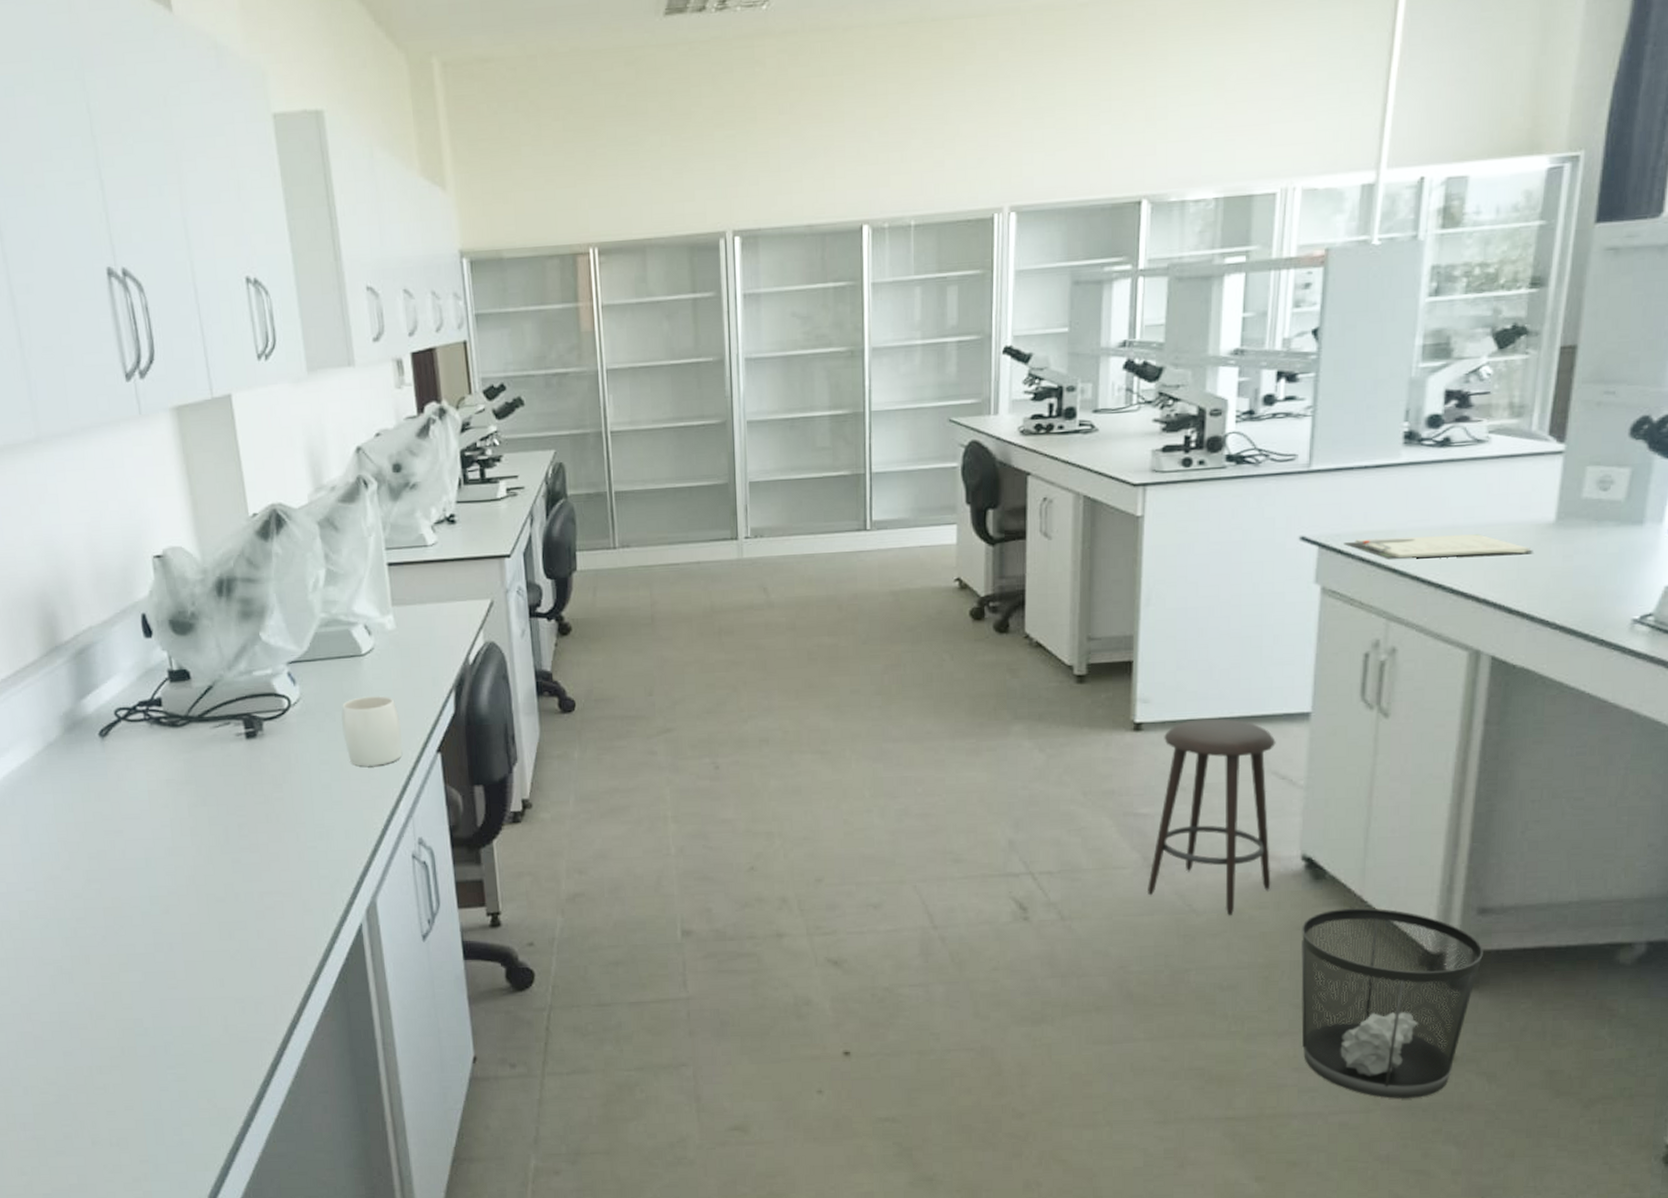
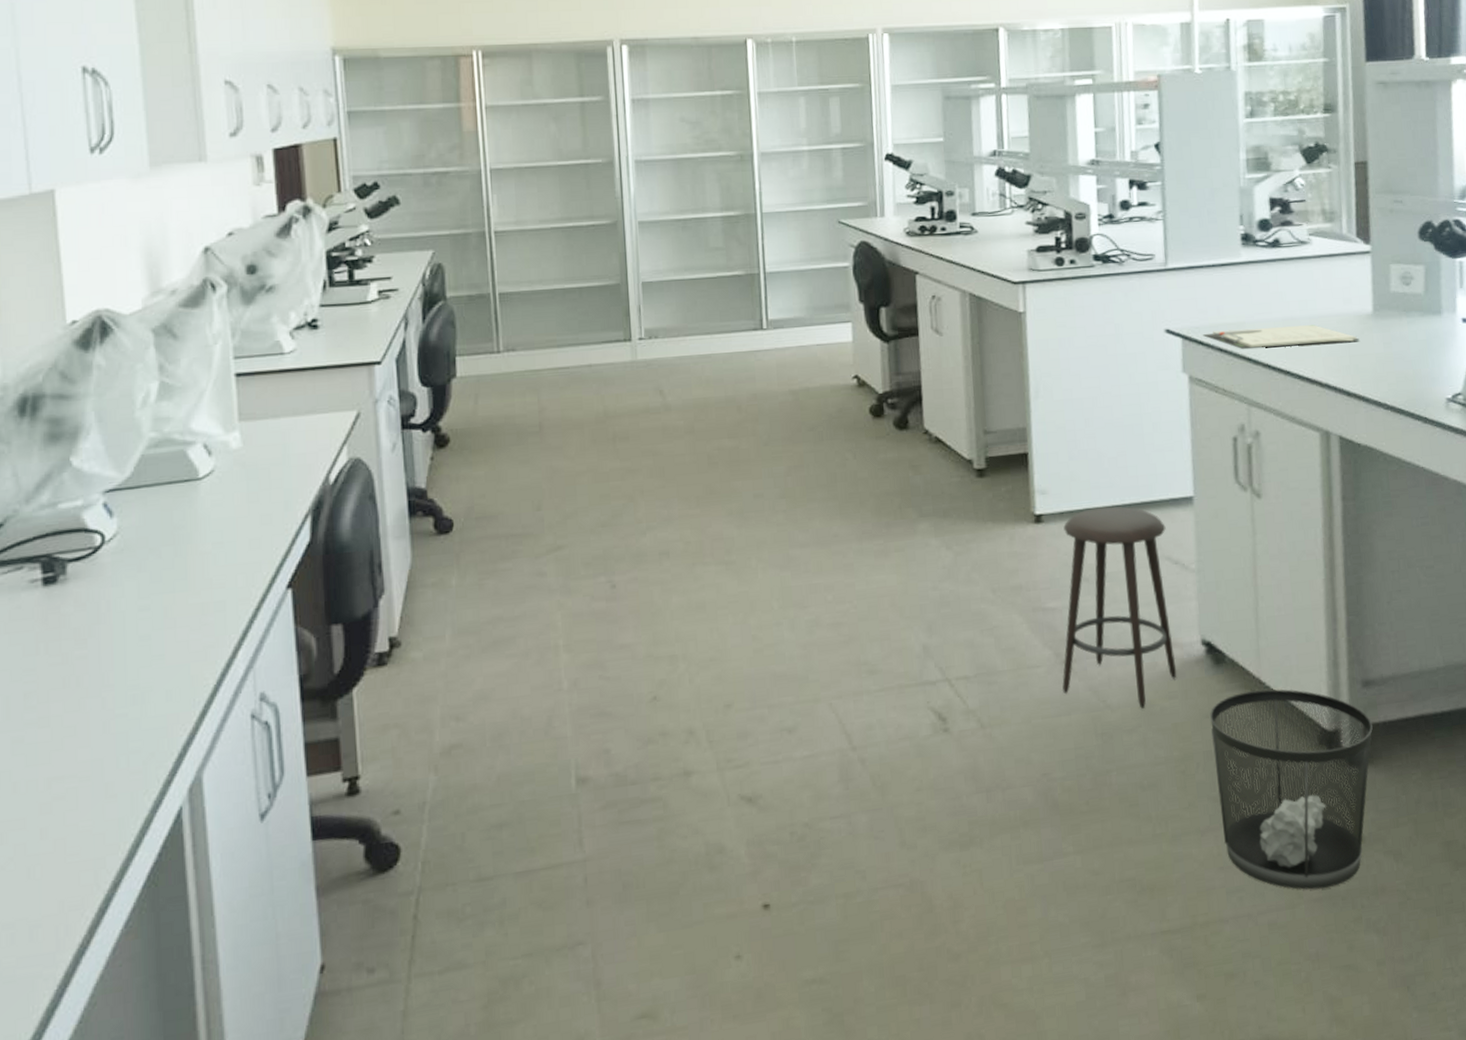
mug: present [341,696,403,767] -> none [169,525,244,611]

